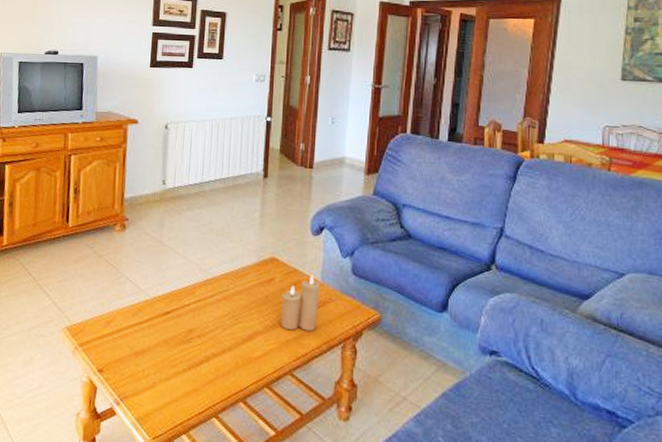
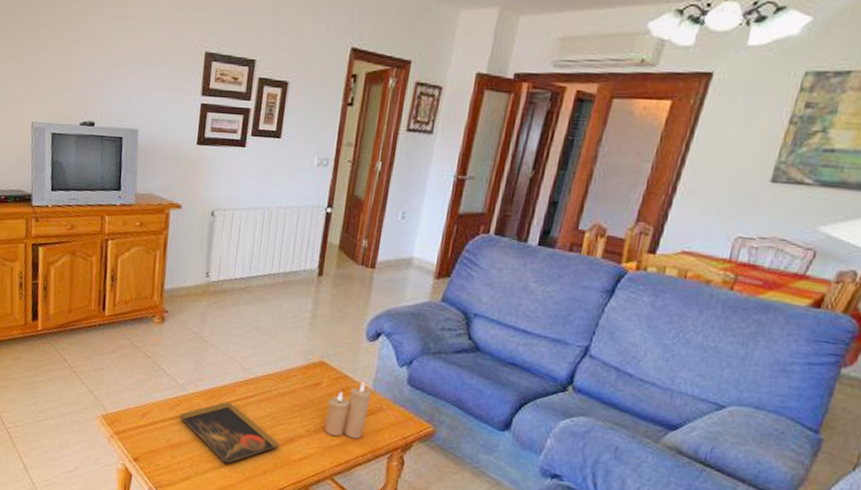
decorative tray: none [142,304,240,369] -> present [179,402,280,466]

